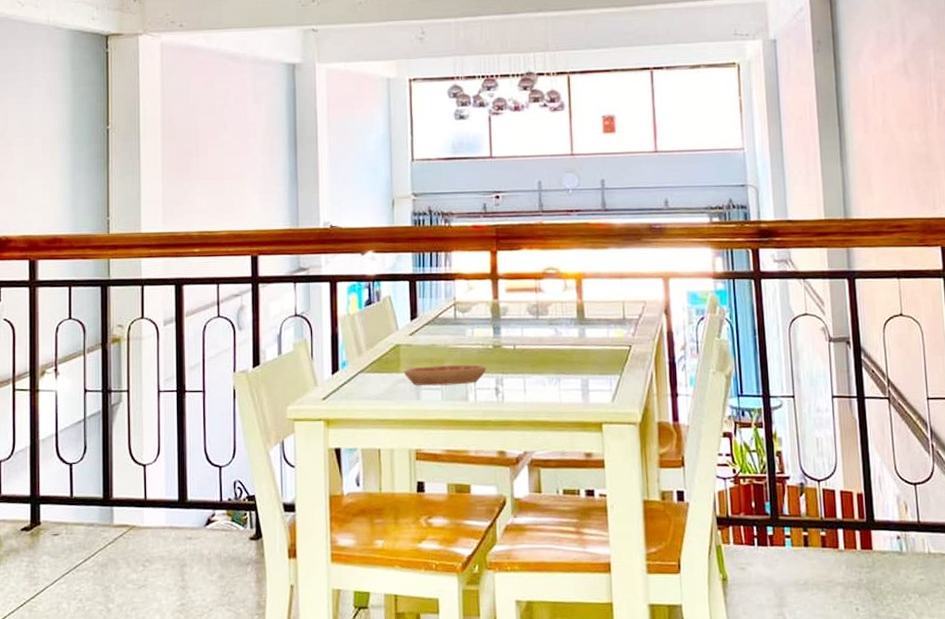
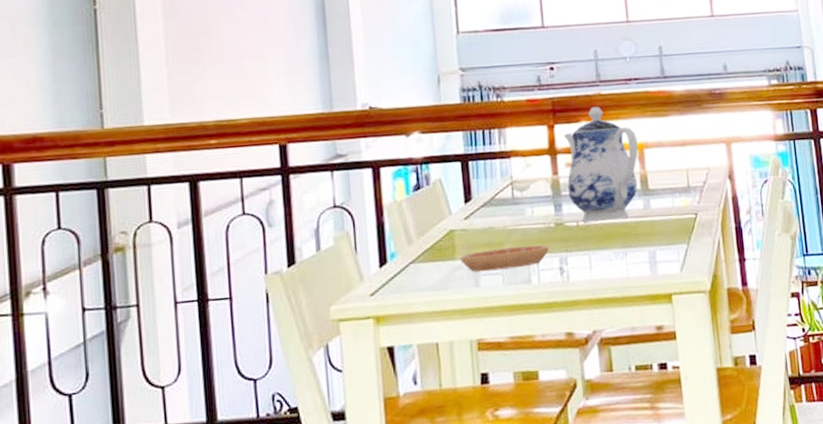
teapot: none [505,235,576,346] -> present [563,106,638,223]

